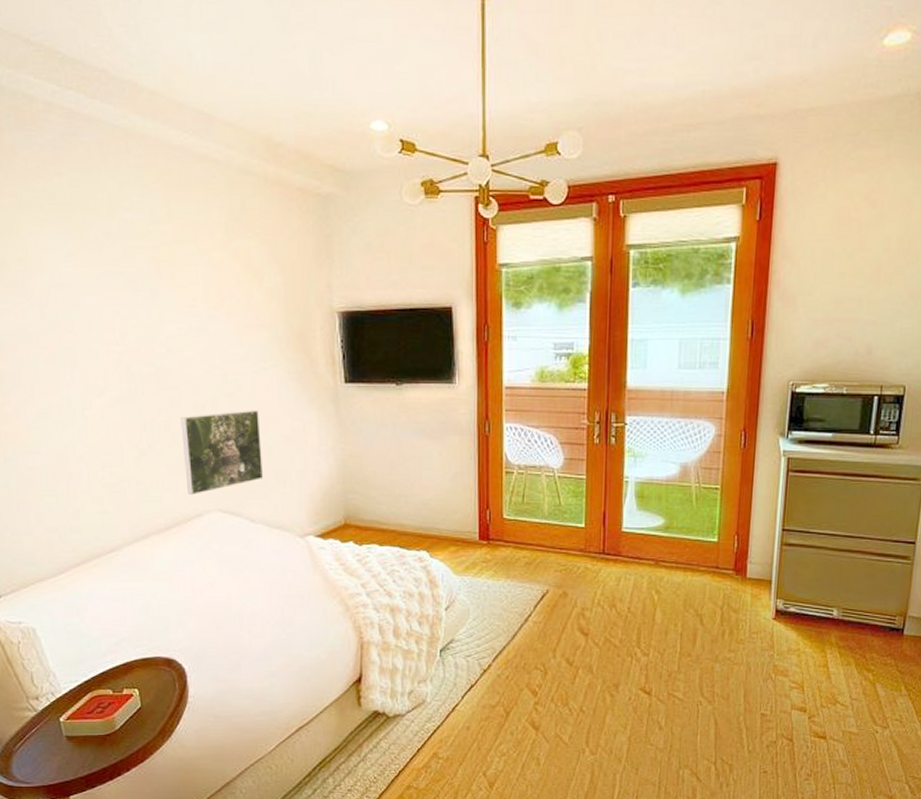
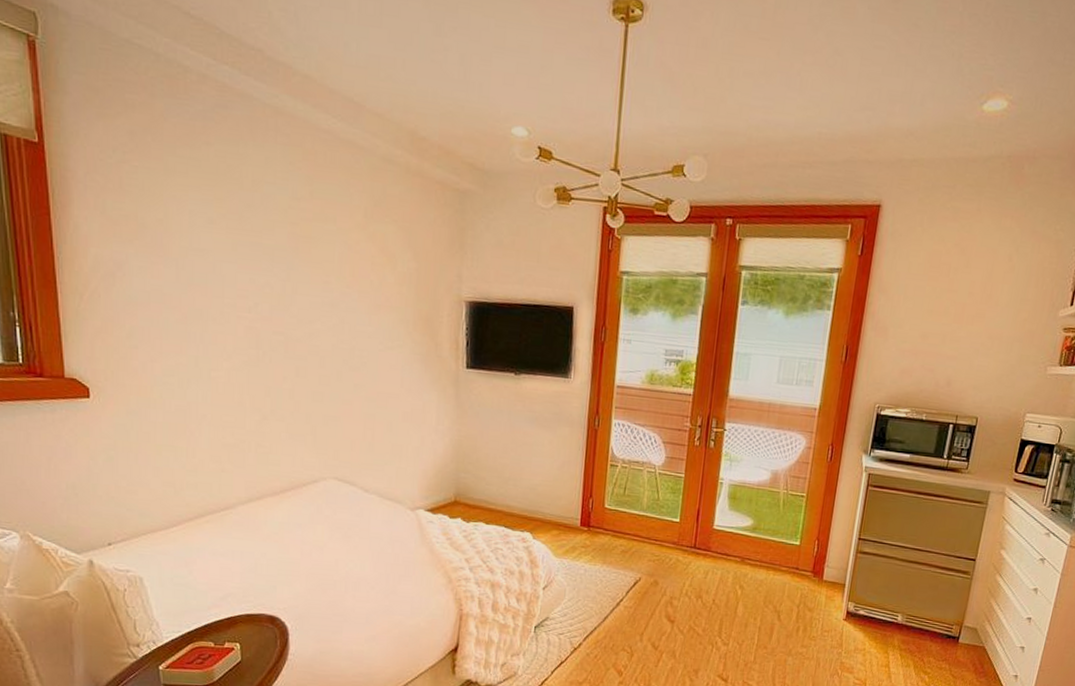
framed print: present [180,410,264,495] -> none [304,385,382,462]

